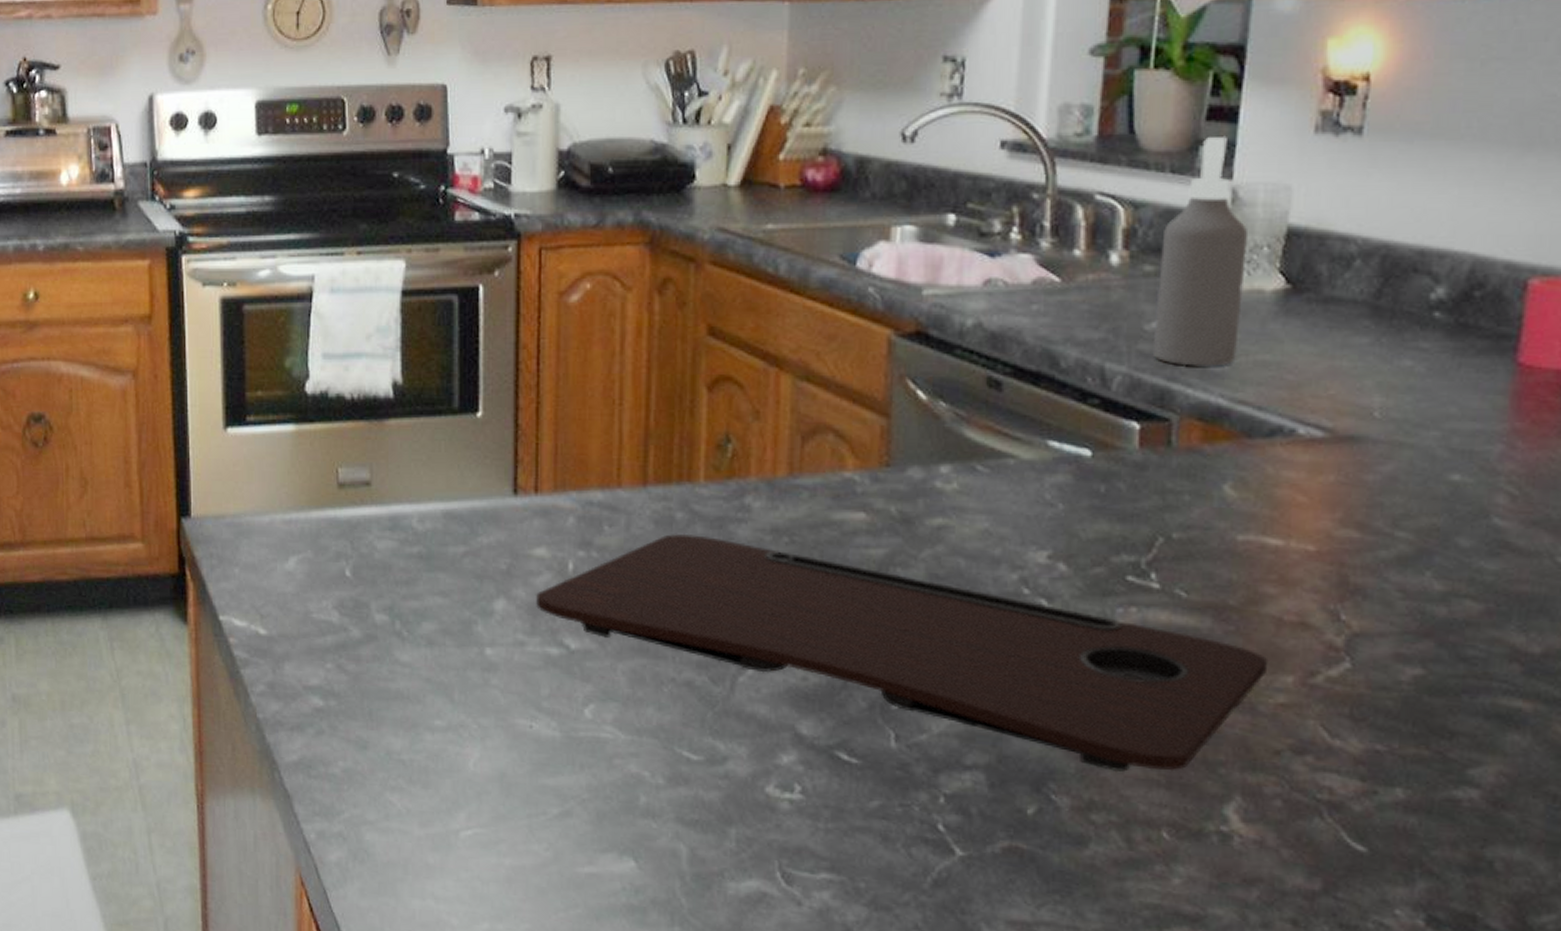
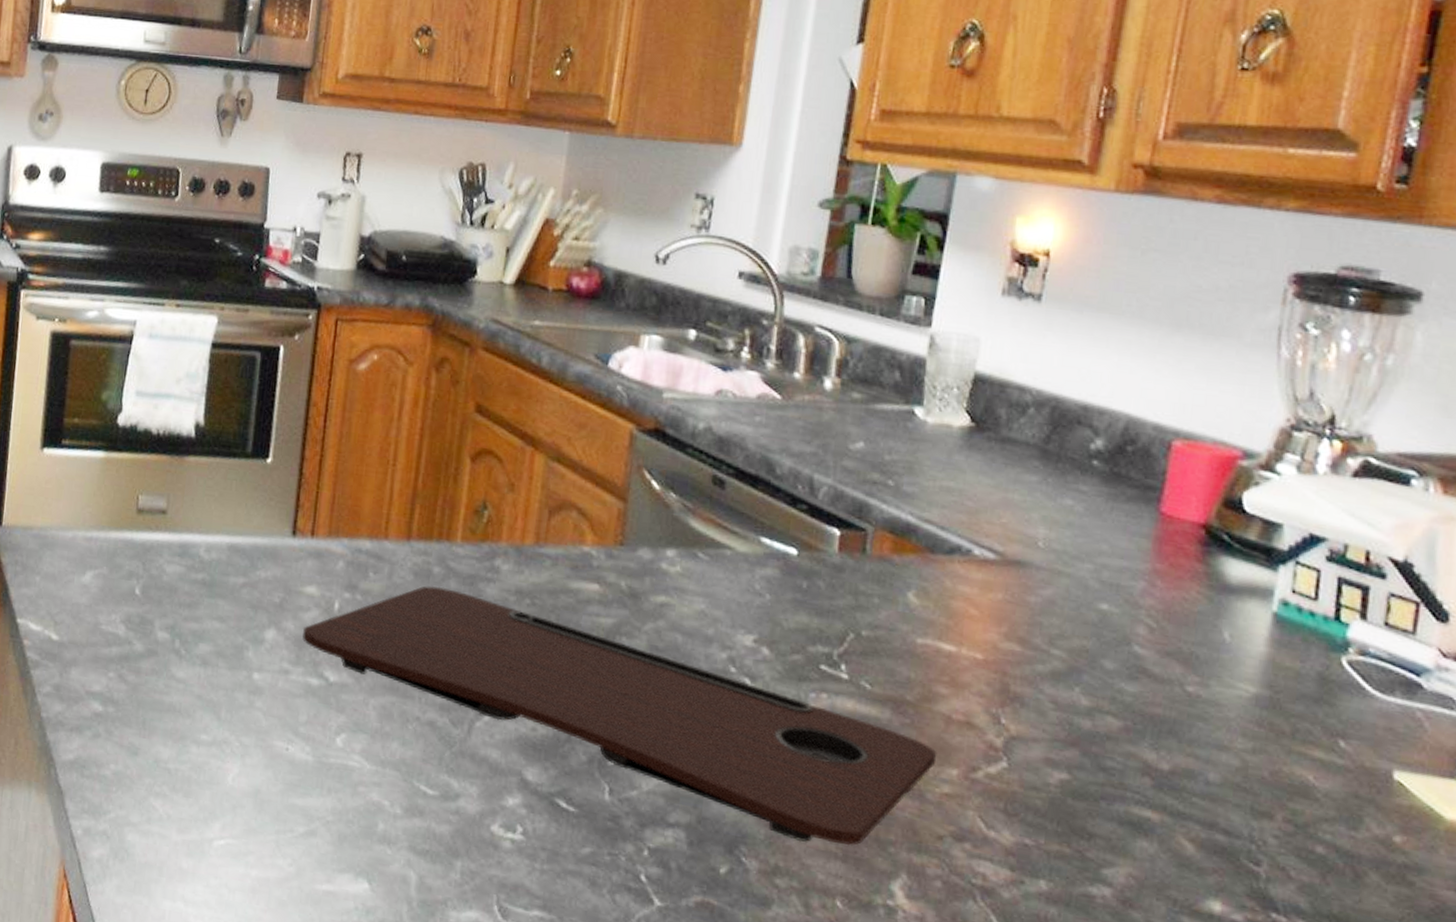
spray bottle: present [1152,137,1249,367] -> none [854,289,942,488]

